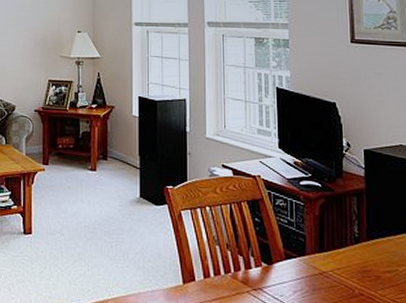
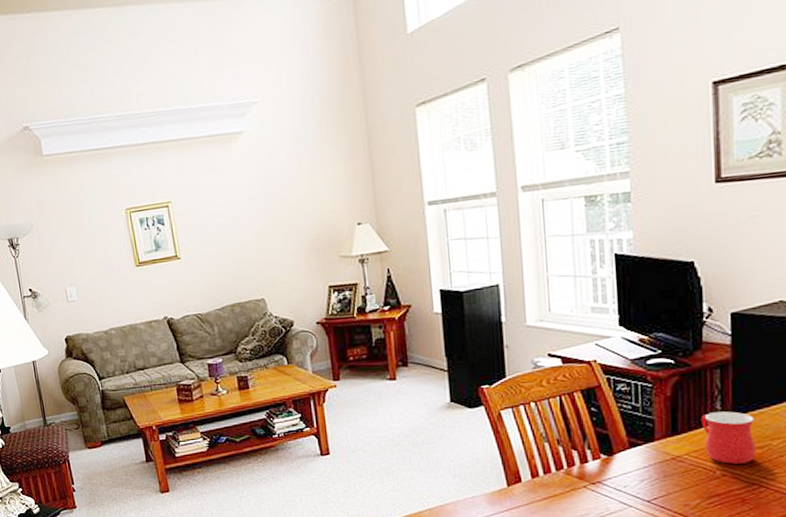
mug: none [342,235,386,285] -> present [700,411,755,464]

